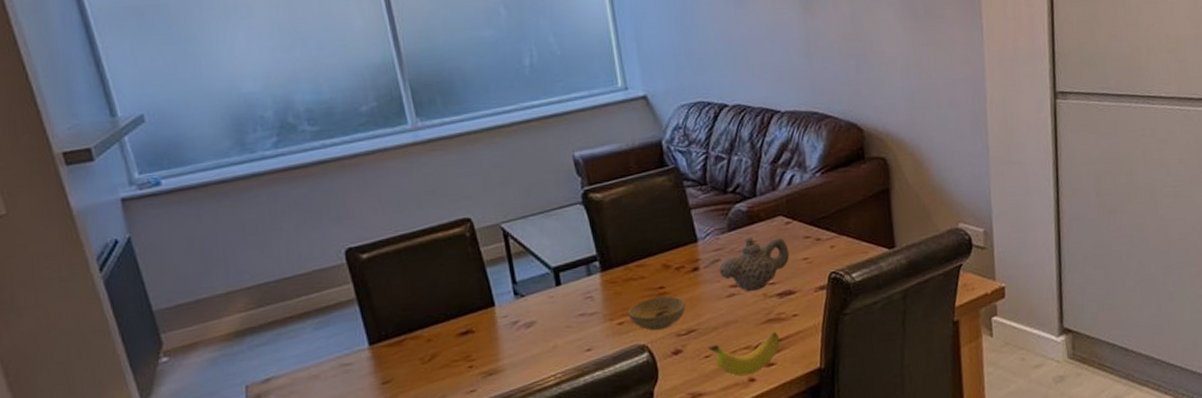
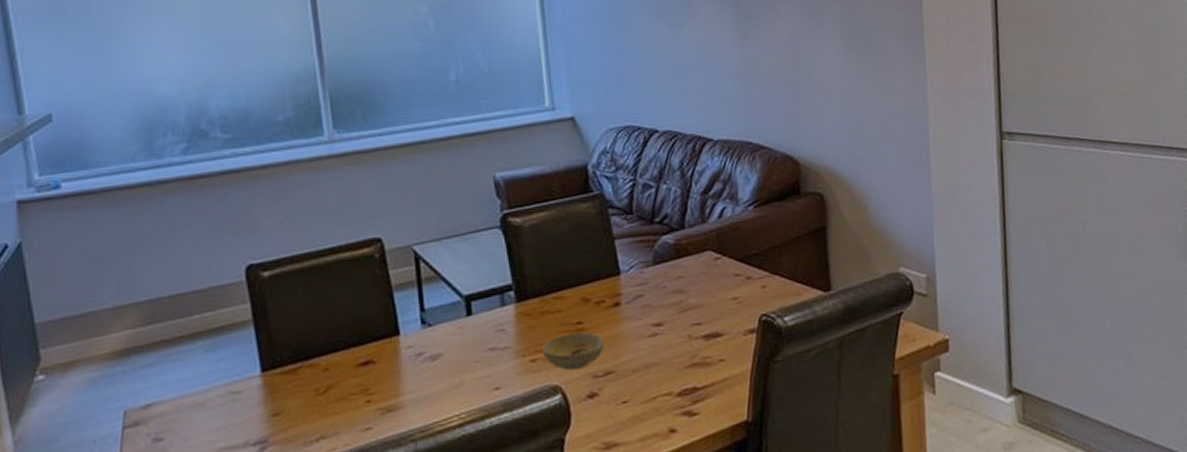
banana: present [707,331,780,377] -> none [625,377,704,426]
teapot: present [719,235,790,292] -> none [642,270,718,333]

